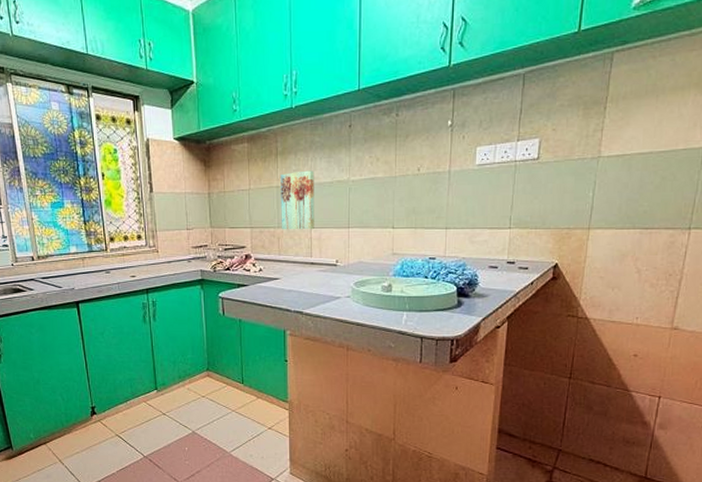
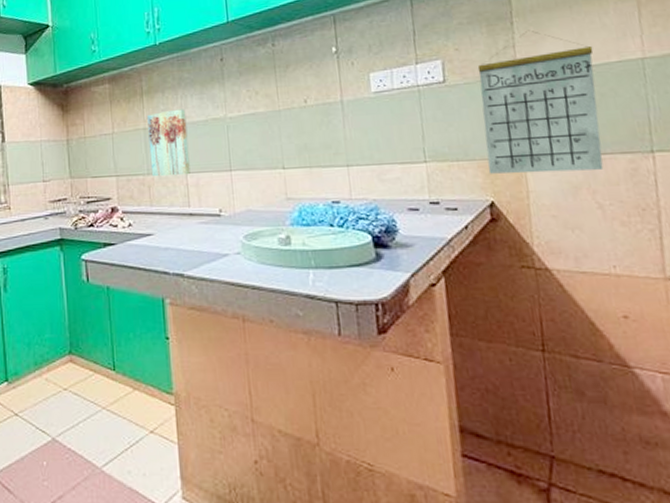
calendar: none [558,115,666,242] -> present [477,30,604,174]

